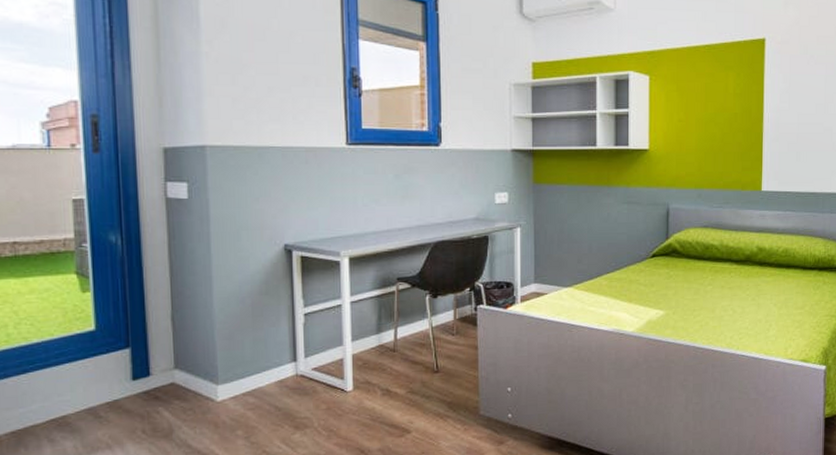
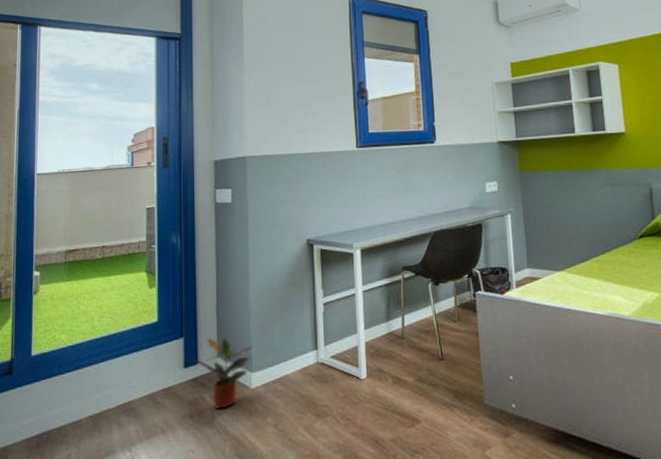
potted plant: none [145,348,219,423] -> present [194,337,253,409]

